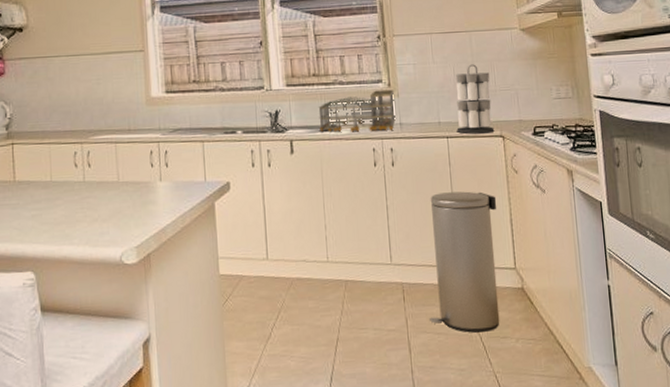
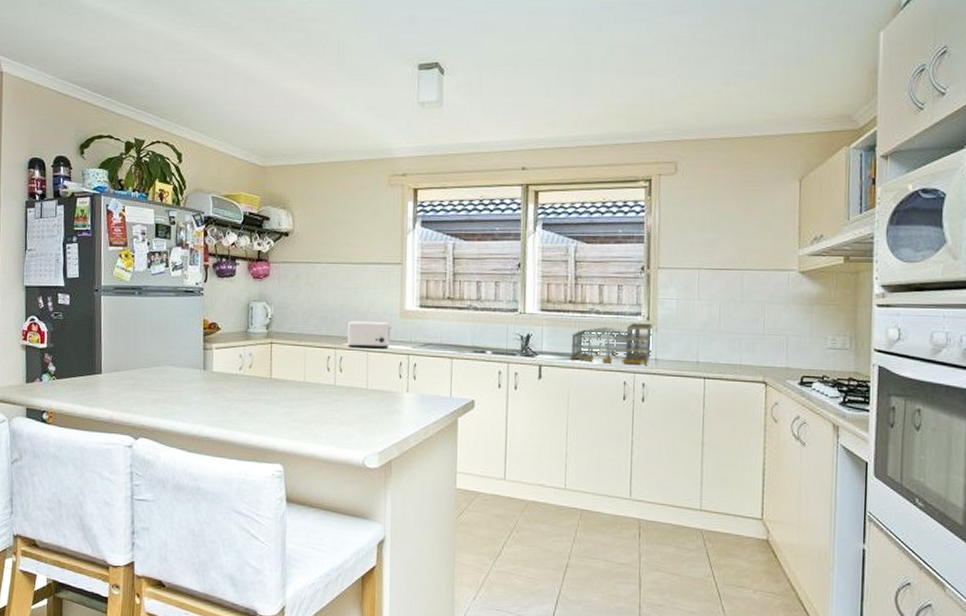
toaster: none [93,110,139,141] -> present [348,320,392,349]
pedal bin: present [428,191,500,333] -> none [663,434,749,579]
spice rack: present [455,64,495,134] -> none [715,304,760,378]

